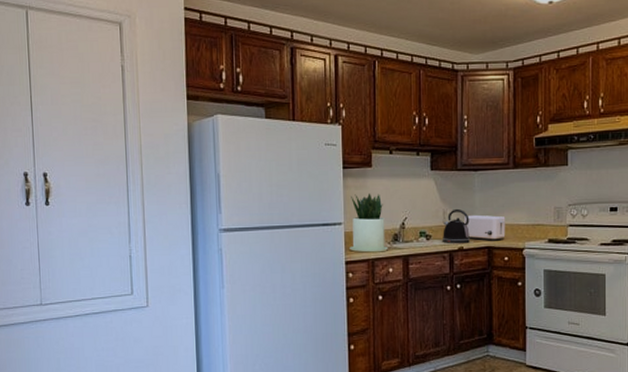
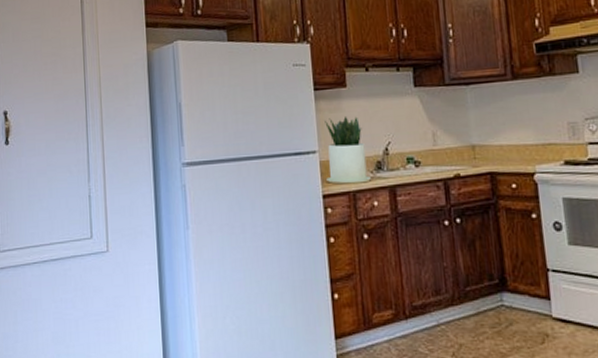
kettle: present [442,208,470,244] -> none [433,129,467,171]
toaster: present [463,214,506,241] -> none [457,135,511,166]

